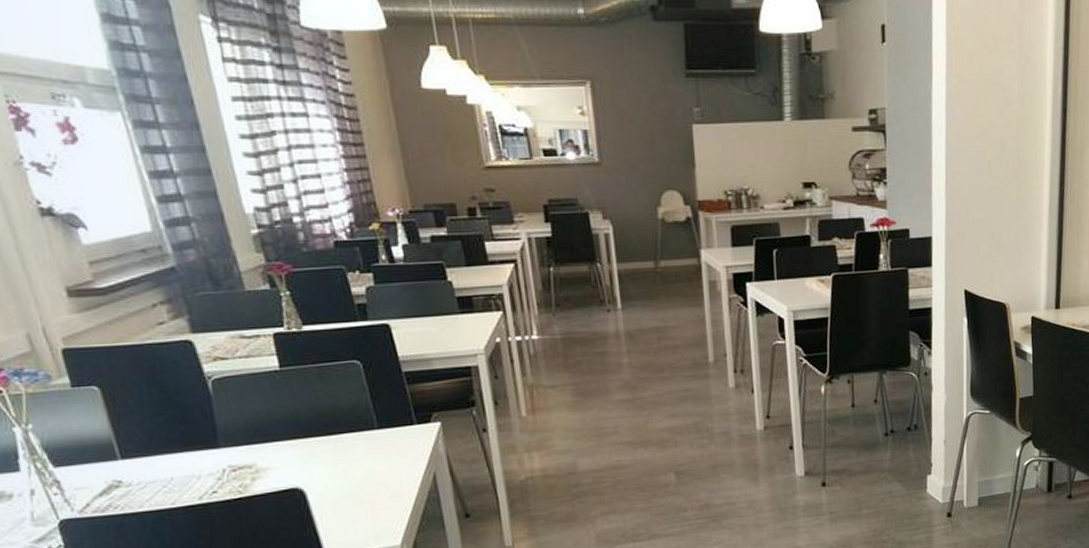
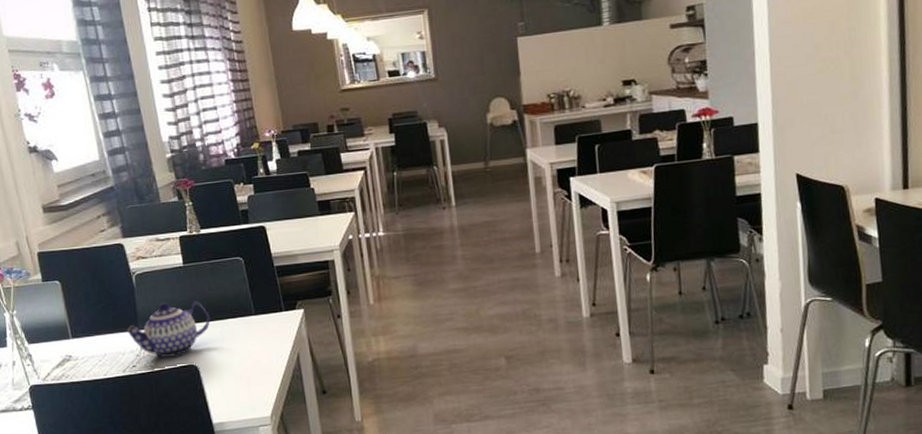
teapot: none [202,412,319,481] -> present [127,300,210,357]

